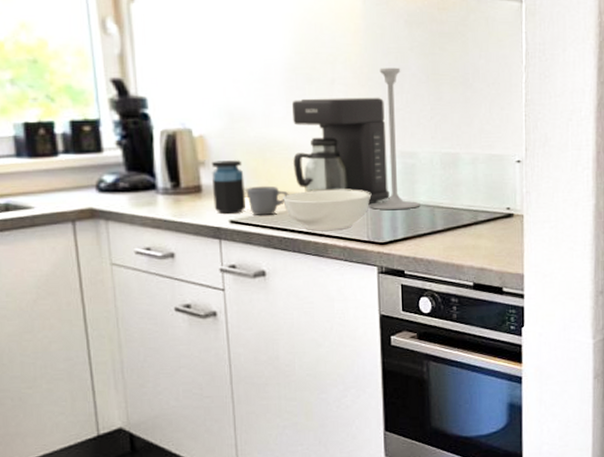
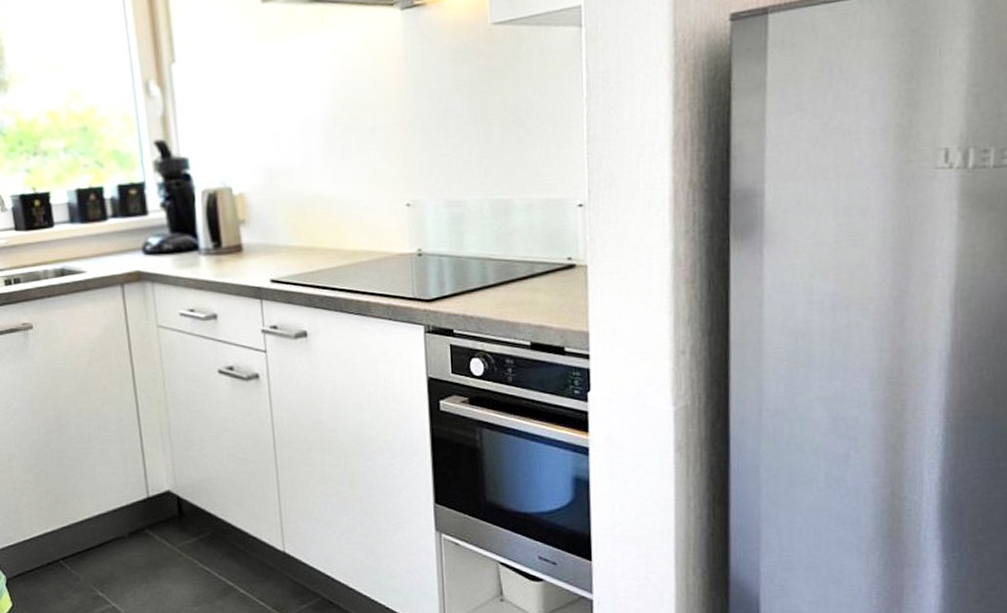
jar: present [211,159,247,214] -> none [251,216,287,273]
mug: present [246,185,289,216] -> none [286,242,330,275]
bowl: present [283,190,371,232] -> none [323,243,415,289]
coffee maker: present [291,97,390,203] -> none [330,143,436,258]
candlestick: present [370,67,420,210] -> none [414,109,470,264]

